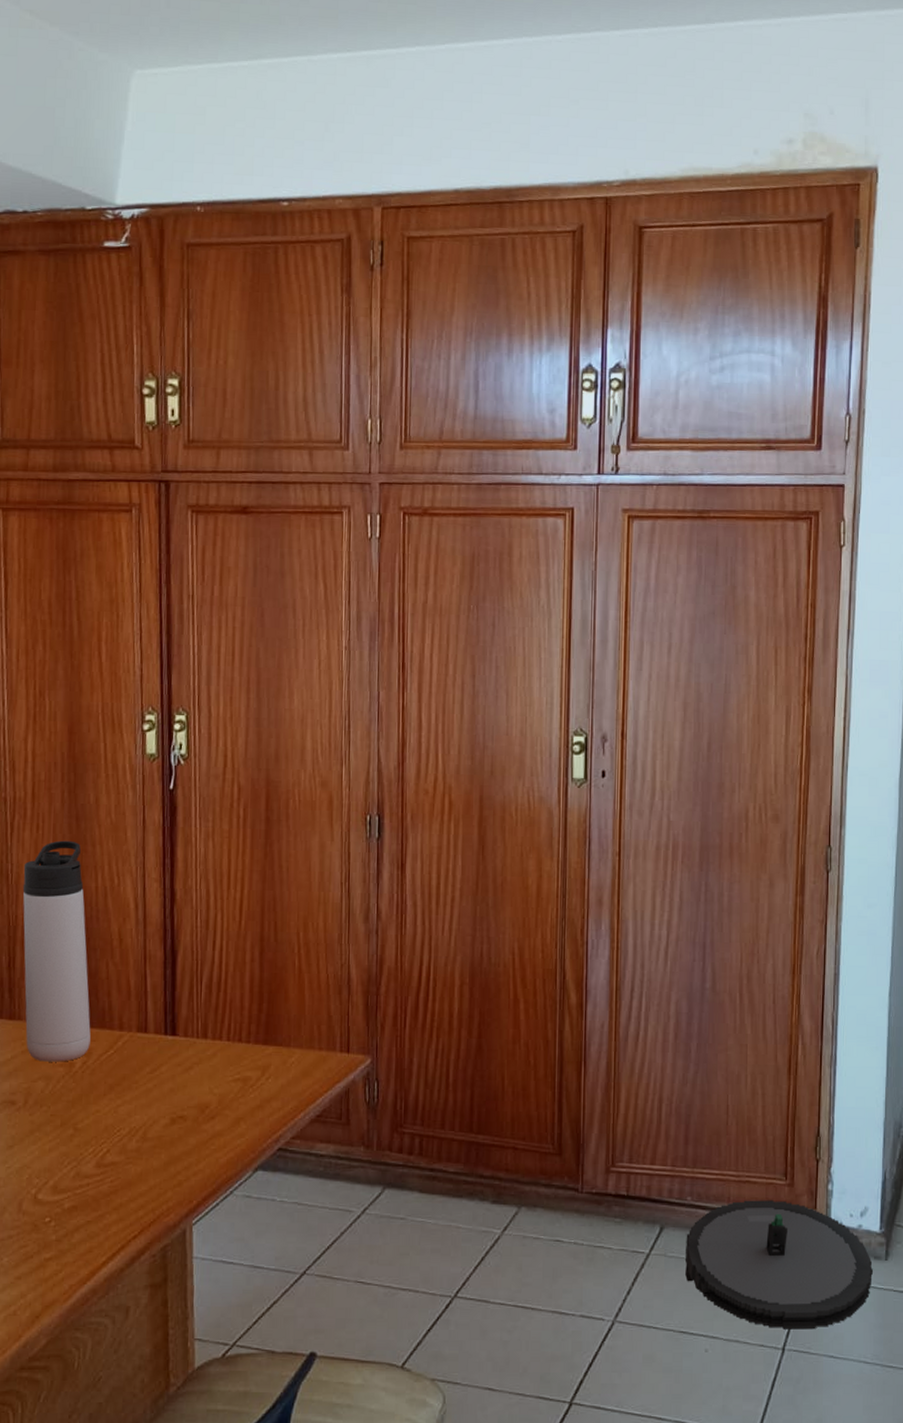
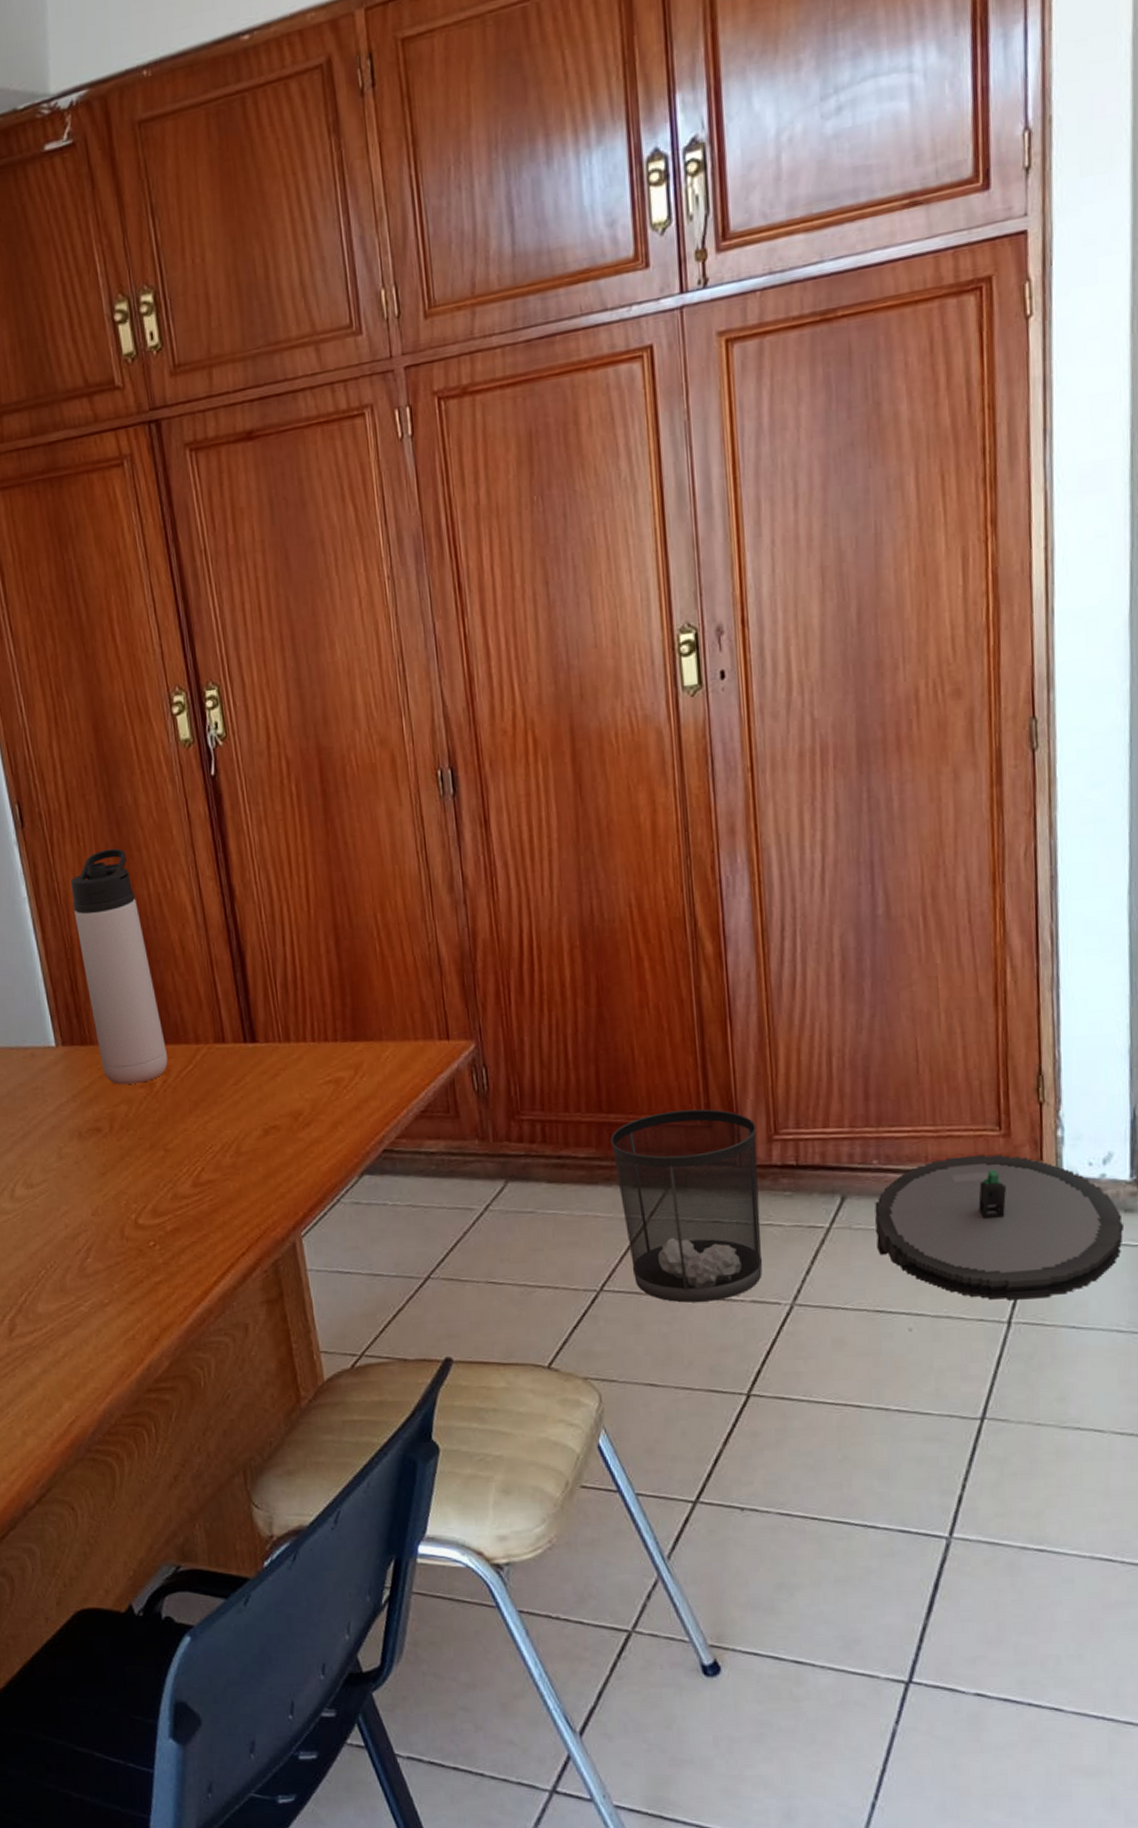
waste bin: none [476,1137,598,1313] -> present [610,1109,763,1303]

